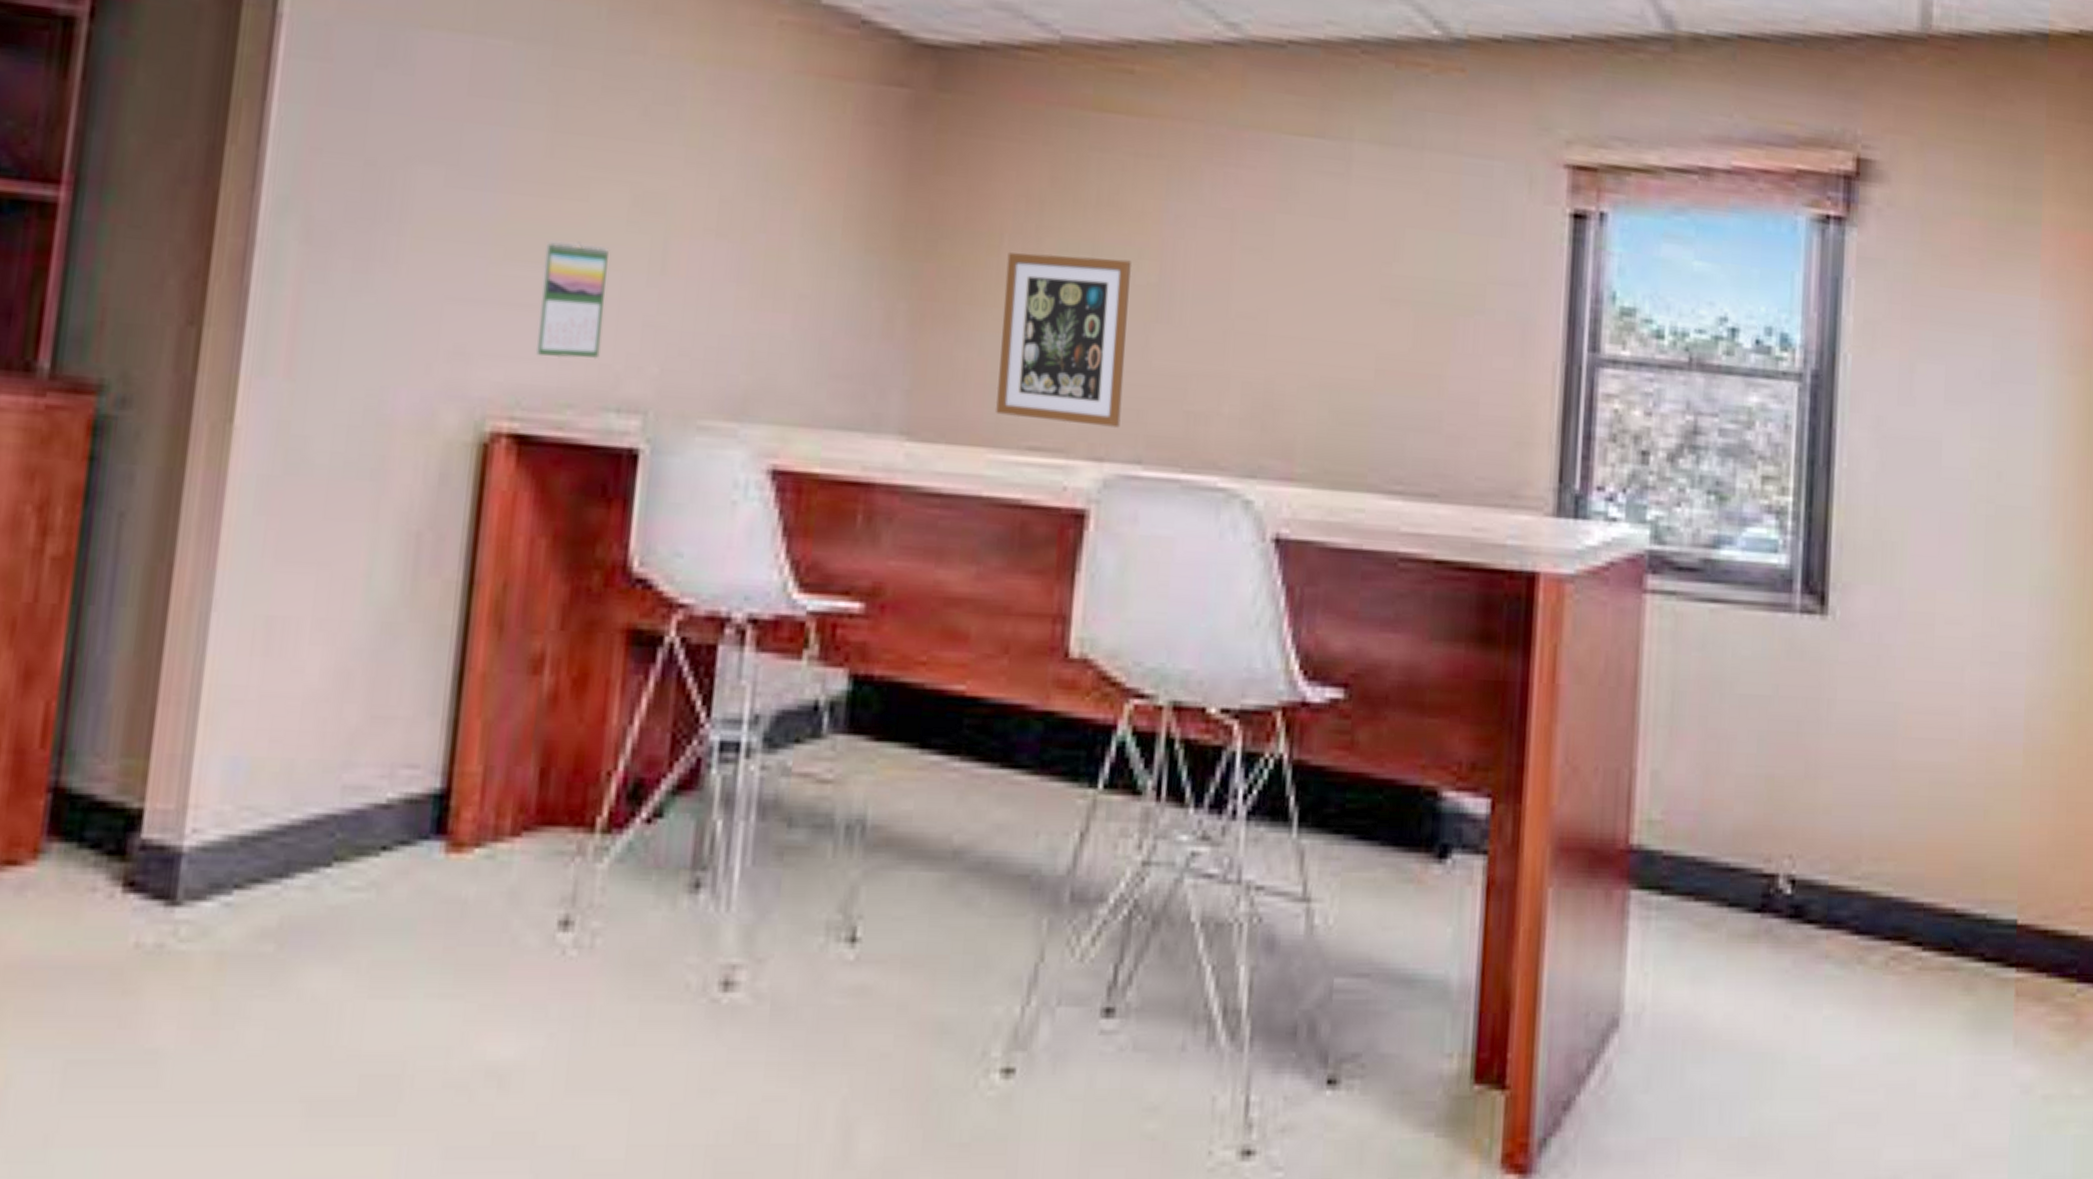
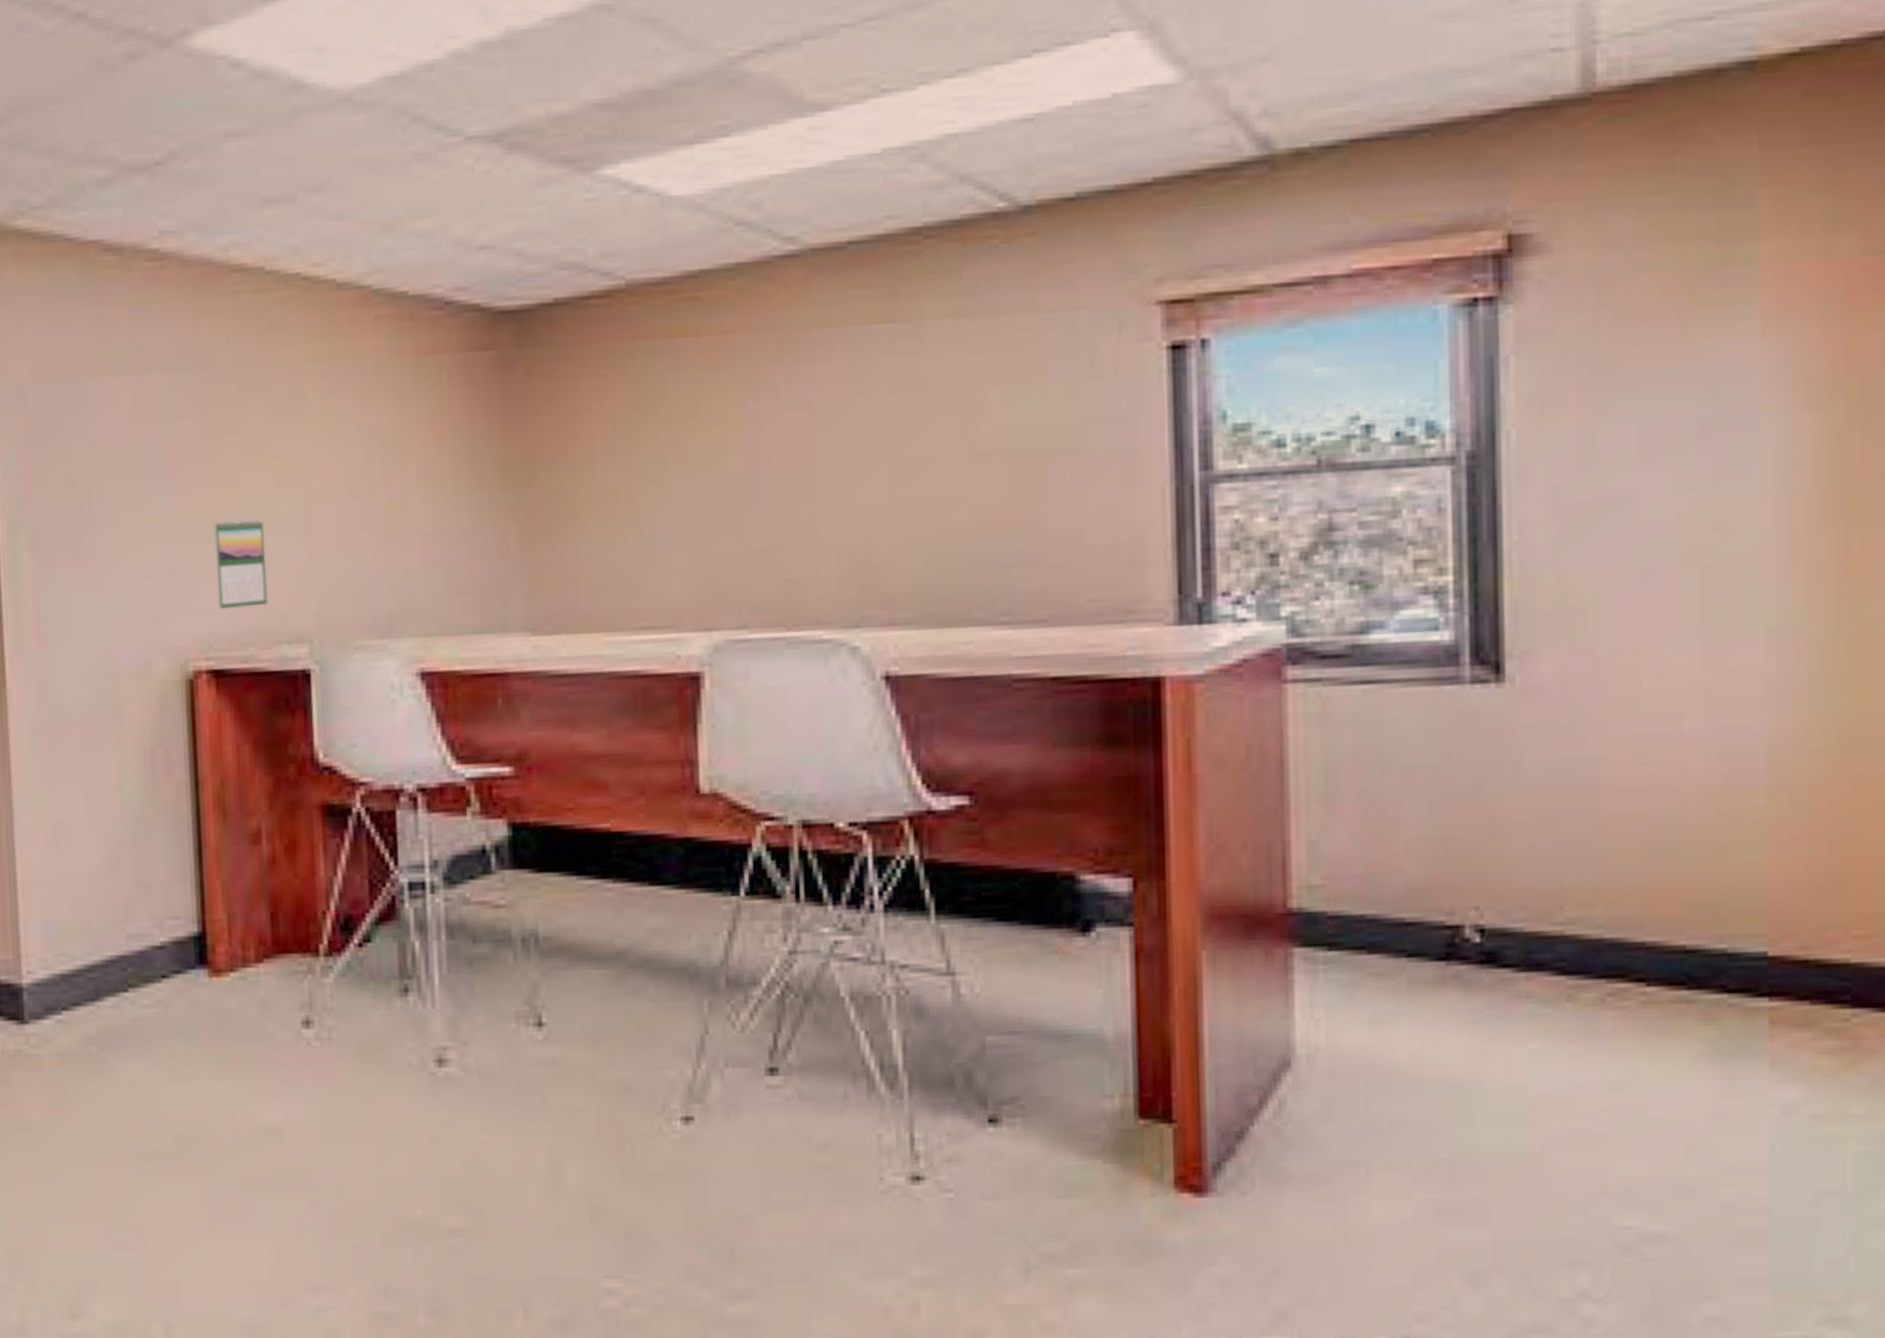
wall art: present [996,252,1132,428] -> none [601,460,723,604]

